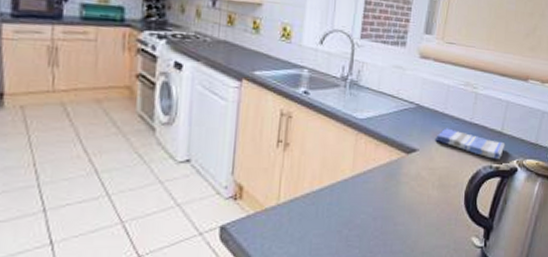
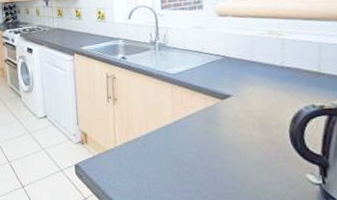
dish towel: present [434,128,506,160] -> none [246,74,327,99]

